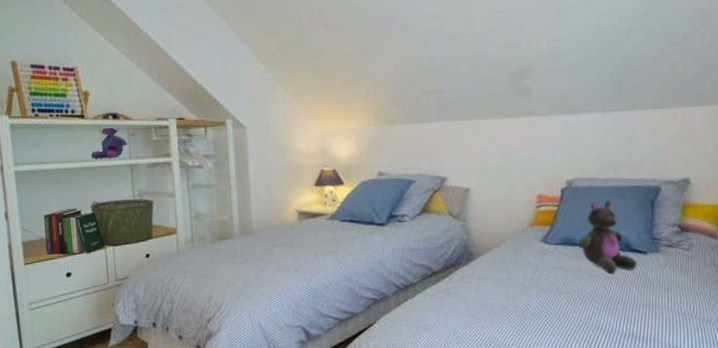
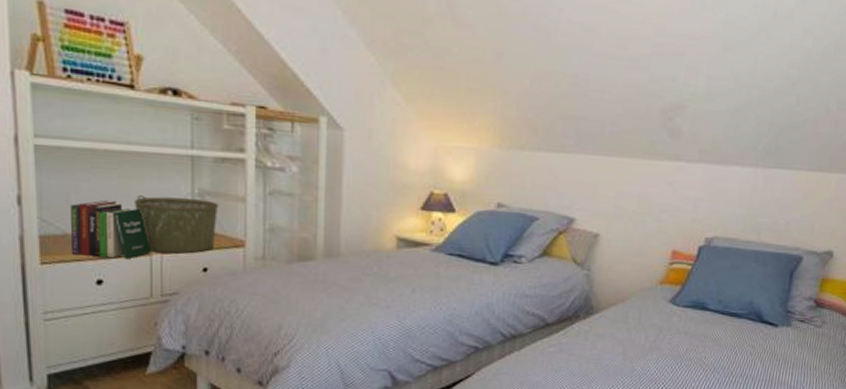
toy: present [91,126,127,160] -> none [141,102,189,146]
stuffed bear: present [577,201,637,273] -> none [707,264,767,344]

